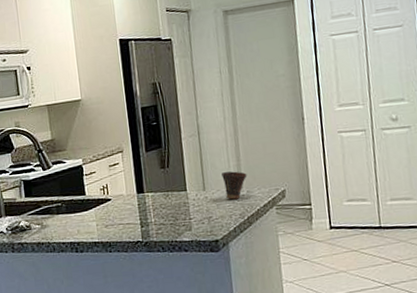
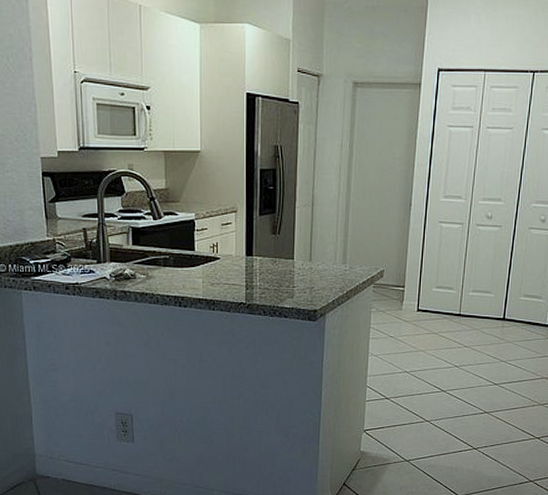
cup: present [222,171,247,200] -> none [329,246,352,274]

